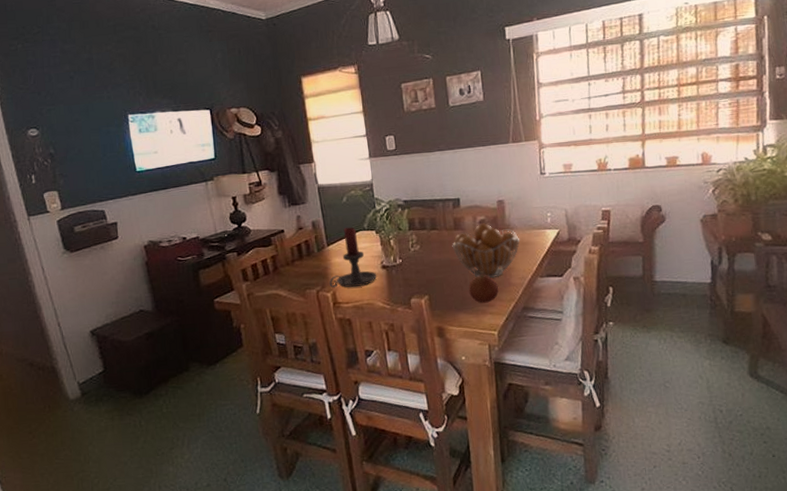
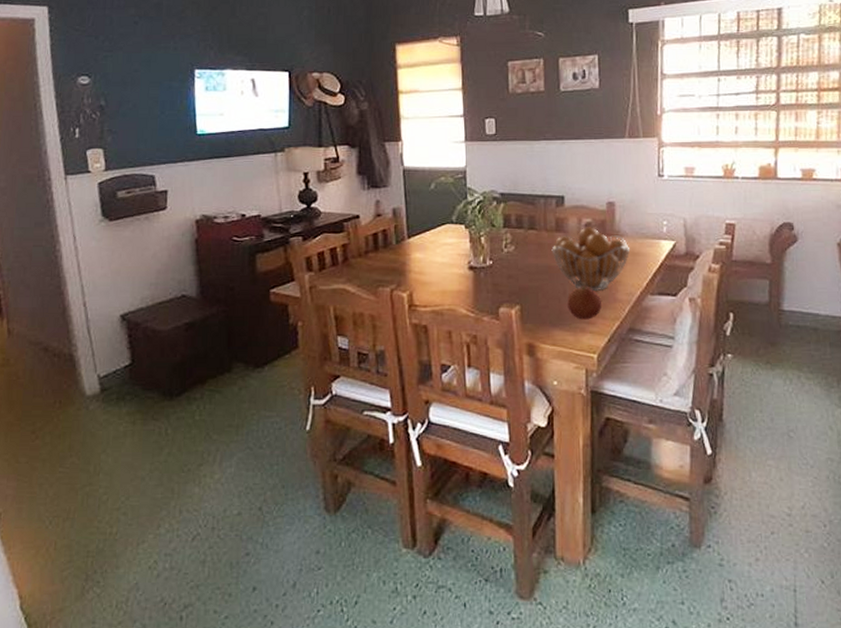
candle holder: present [329,227,377,288] -> none [407,218,463,289]

